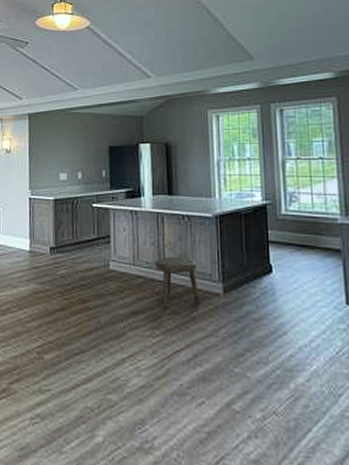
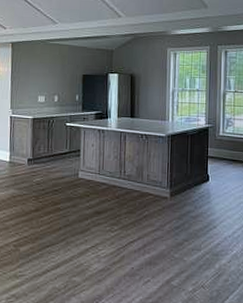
stool: present [155,256,201,311] -> none [116,167,152,211]

